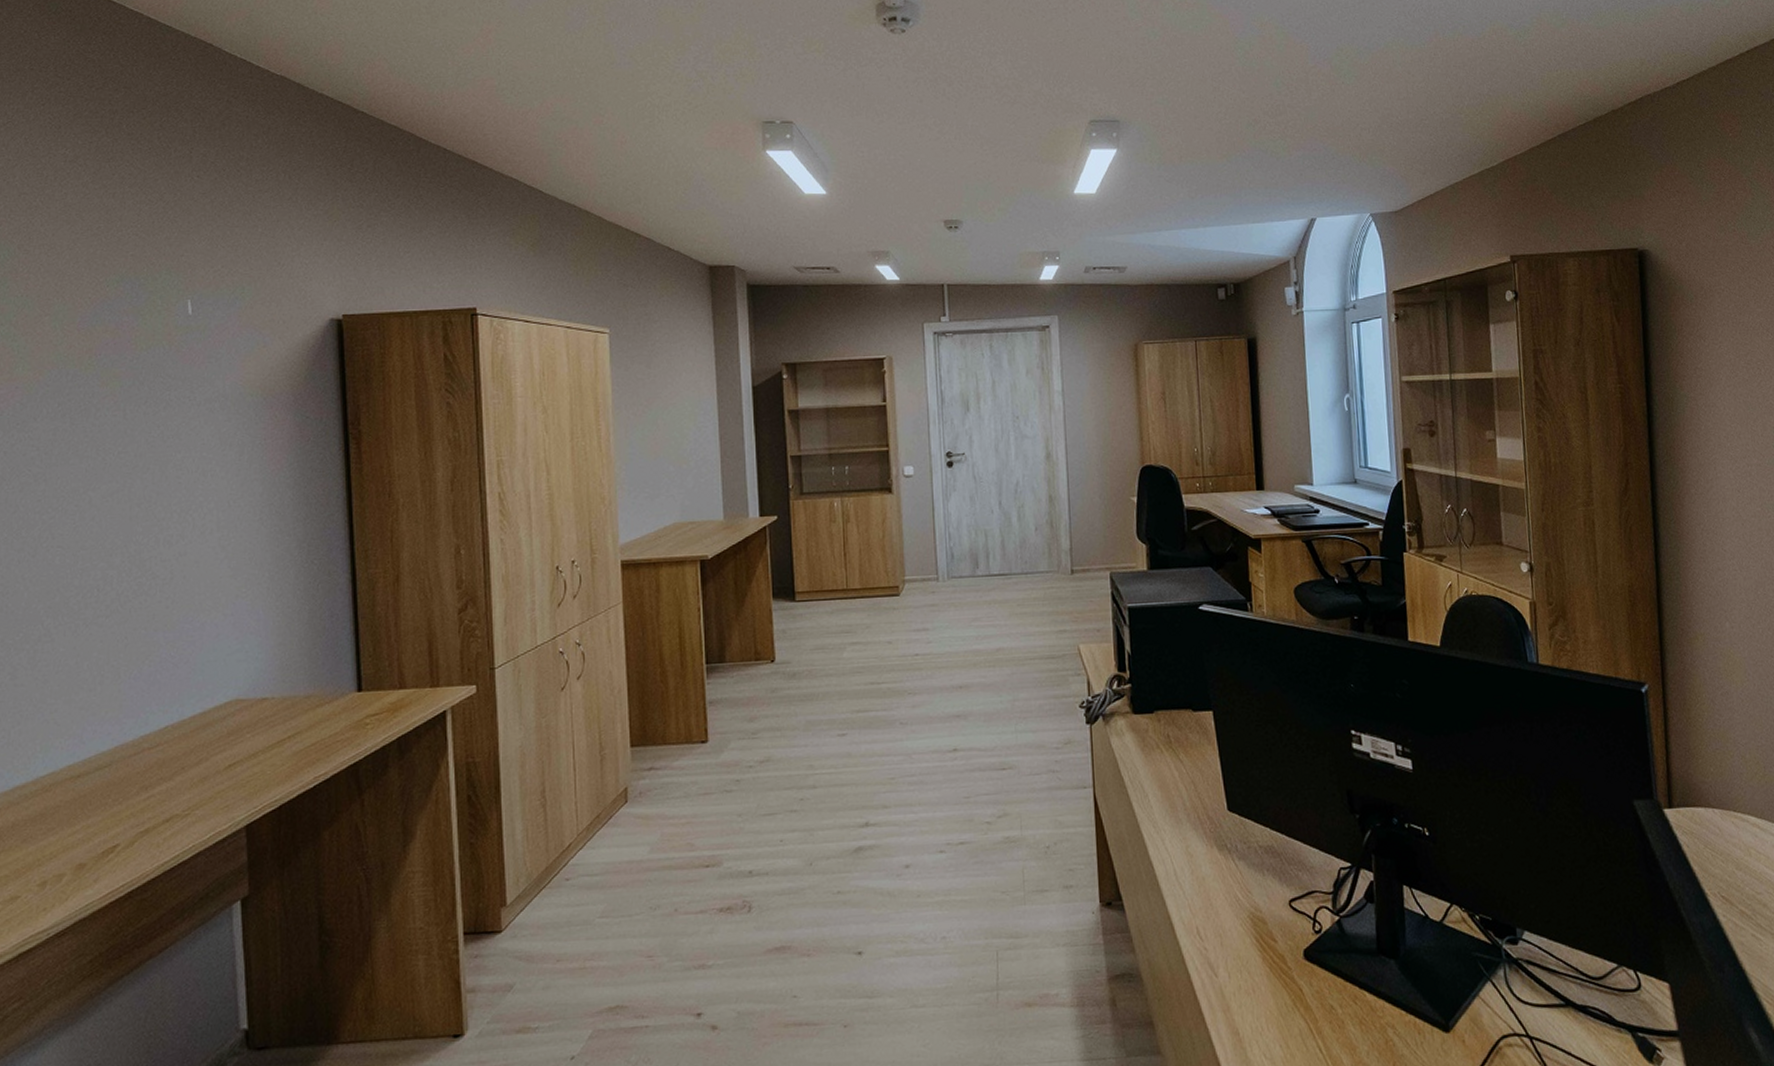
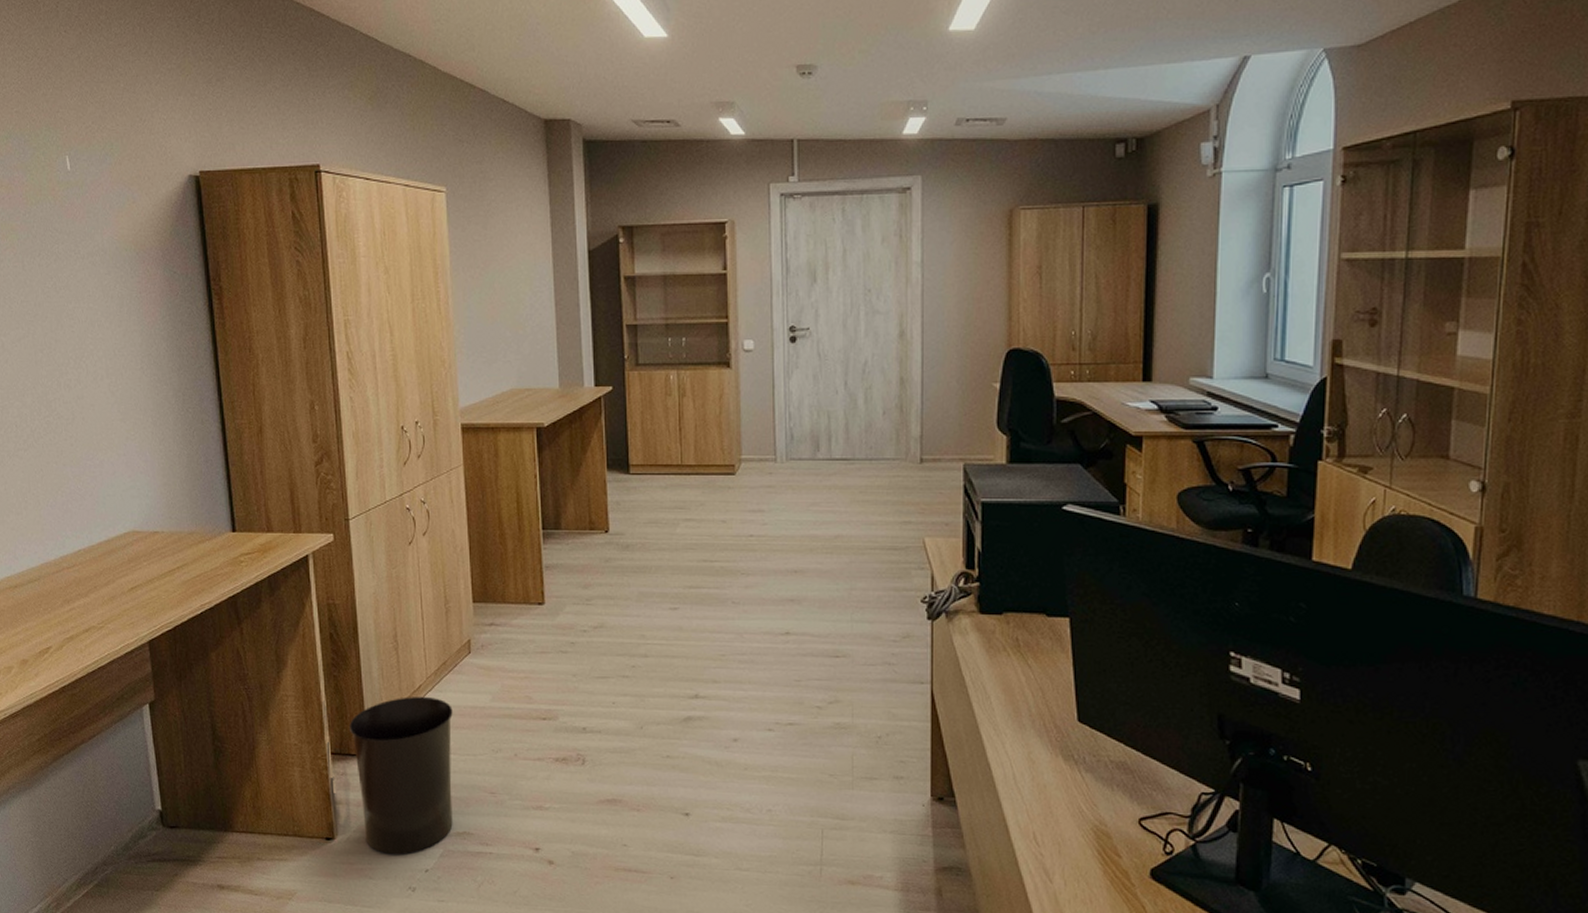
waste bin: none [487,856,606,1045] -> present [350,697,453,855]

